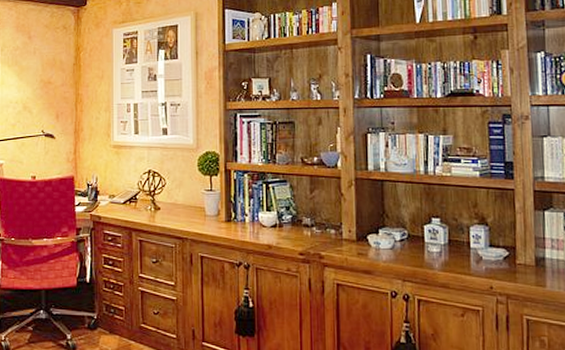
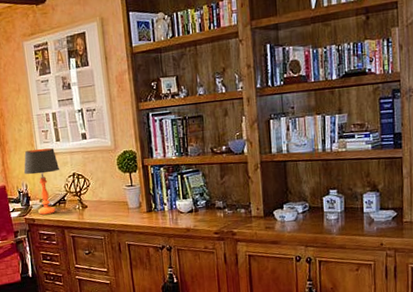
table lamp: none [95,140,134,213] -> present [23,148,59,215]

